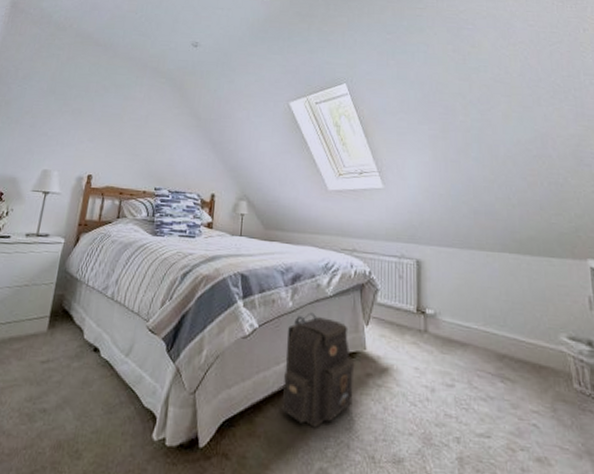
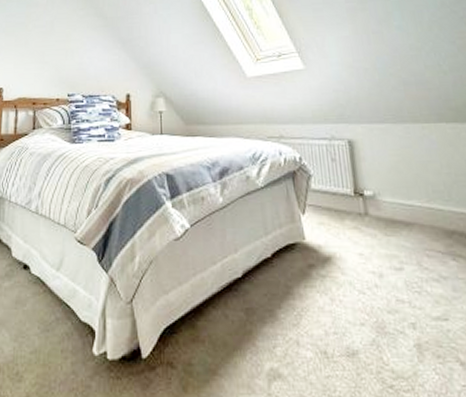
backpack: present [281,312,355,428] -> none [221,206,298,327]

